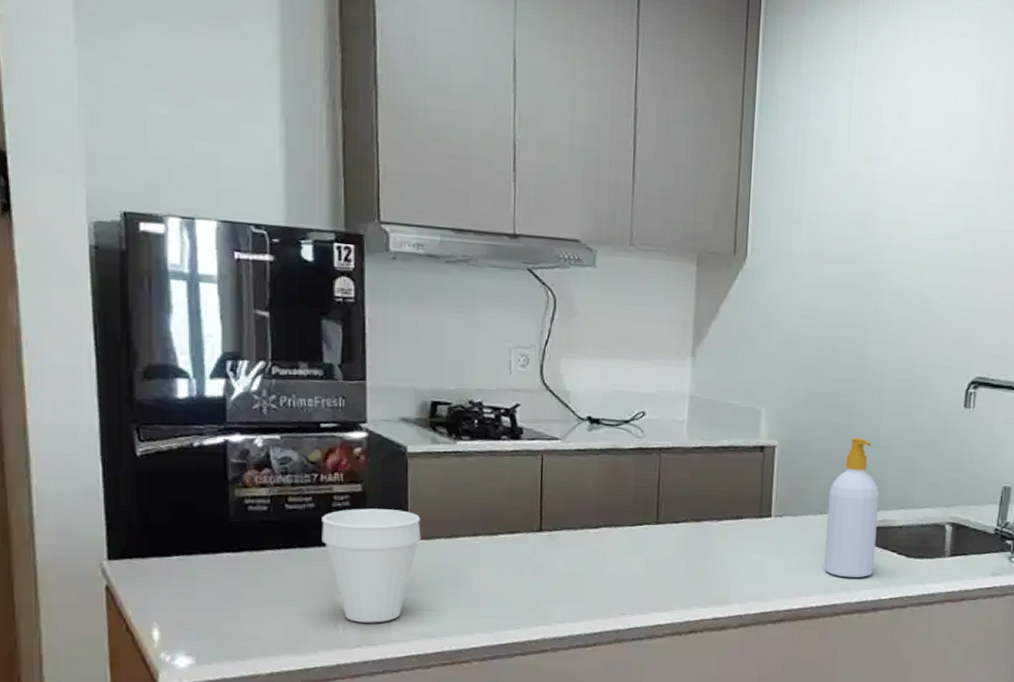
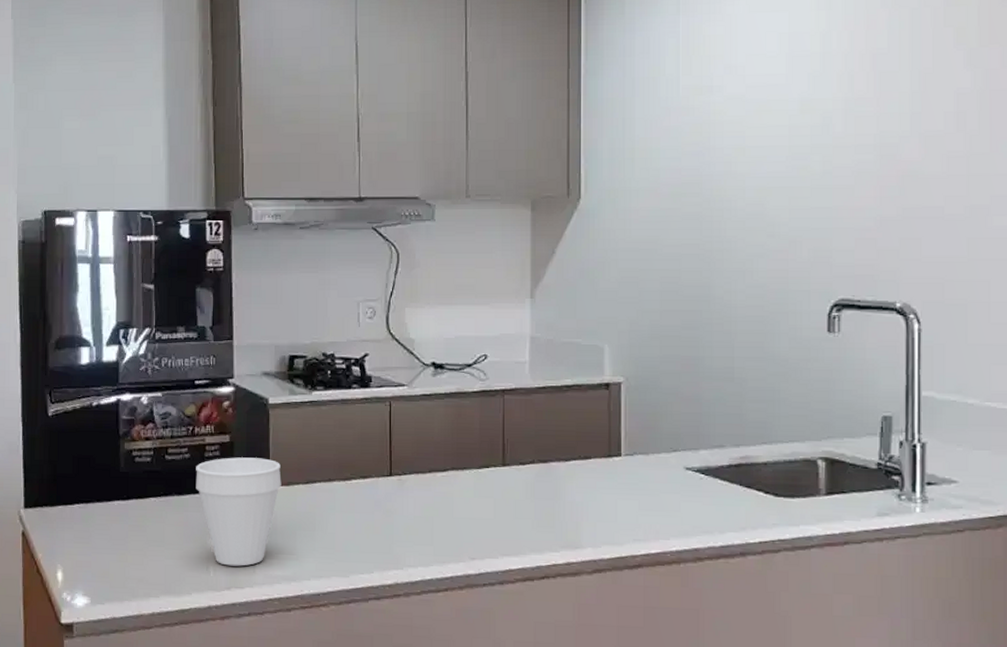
soap bottle: present [824,437,880,578] -> none [682,370,738,520]

